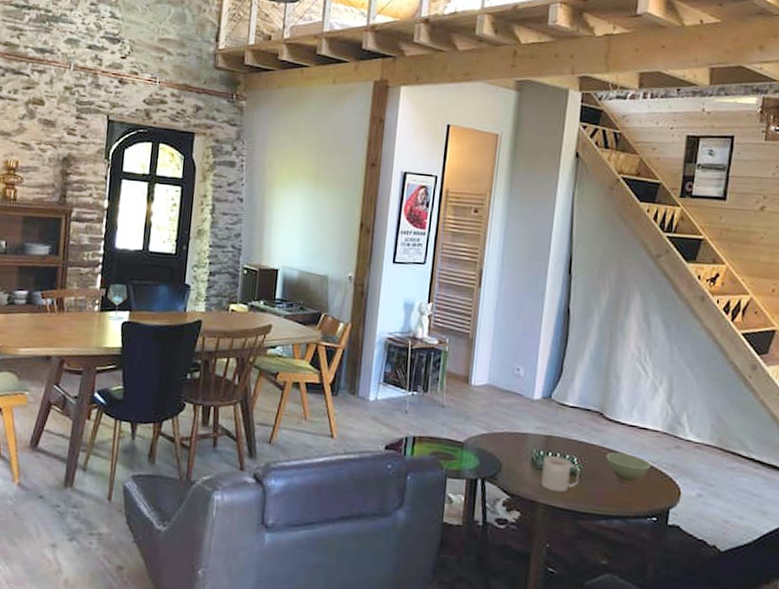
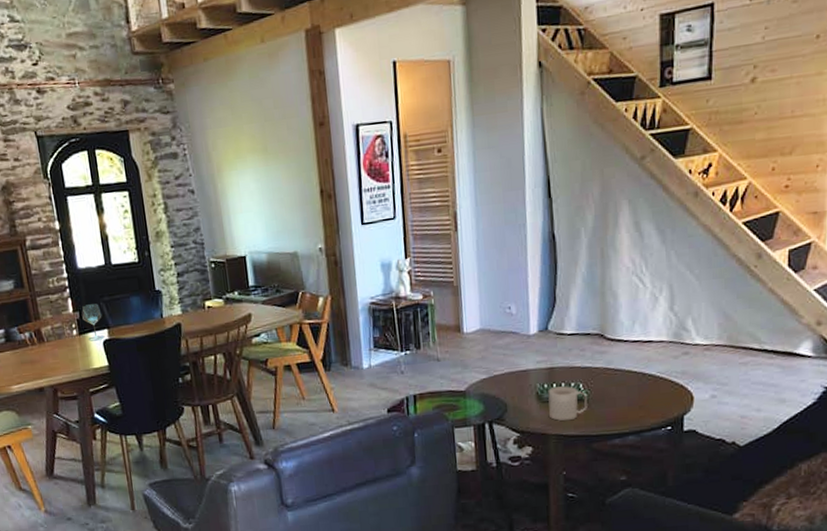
bowl: present [606,452,651,484] -> none [612,370,660,400]

